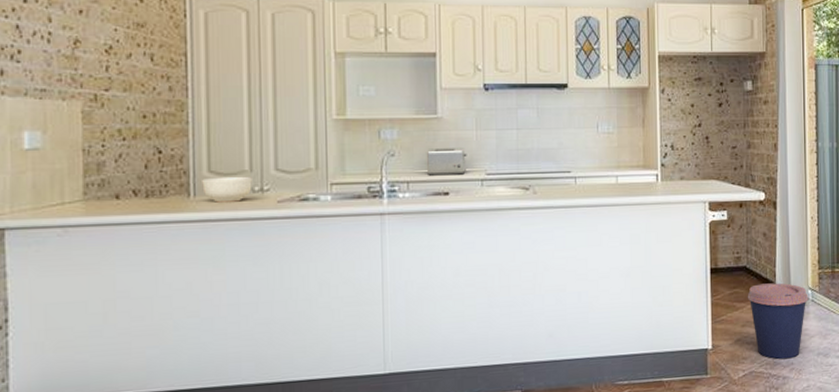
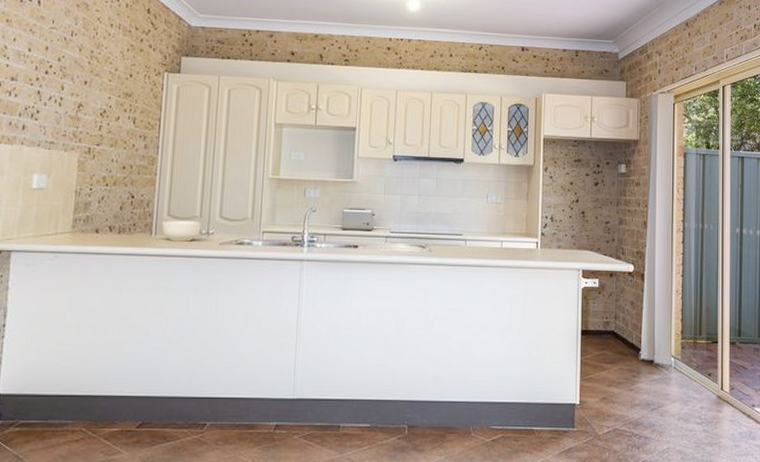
coffee cup: present [747,283,808,360] -> none [614,348,671,420]

